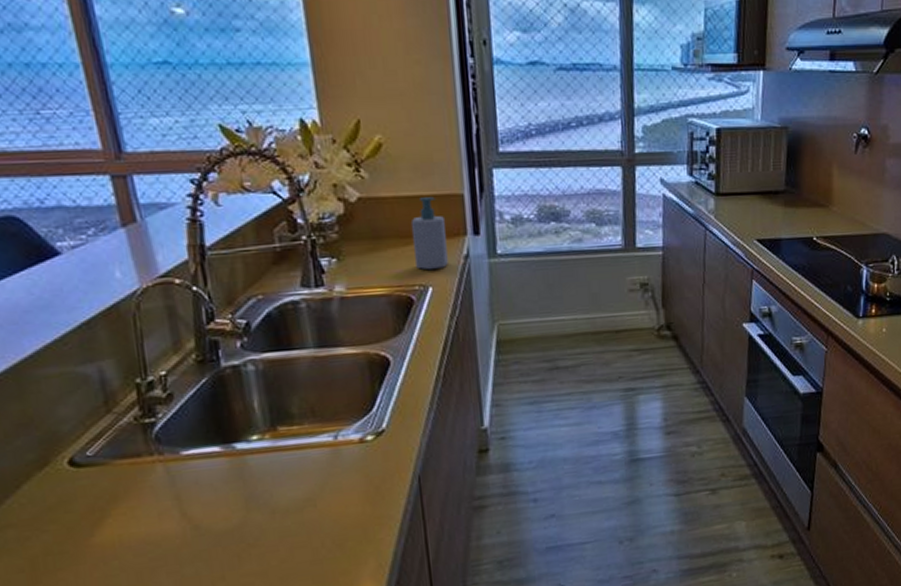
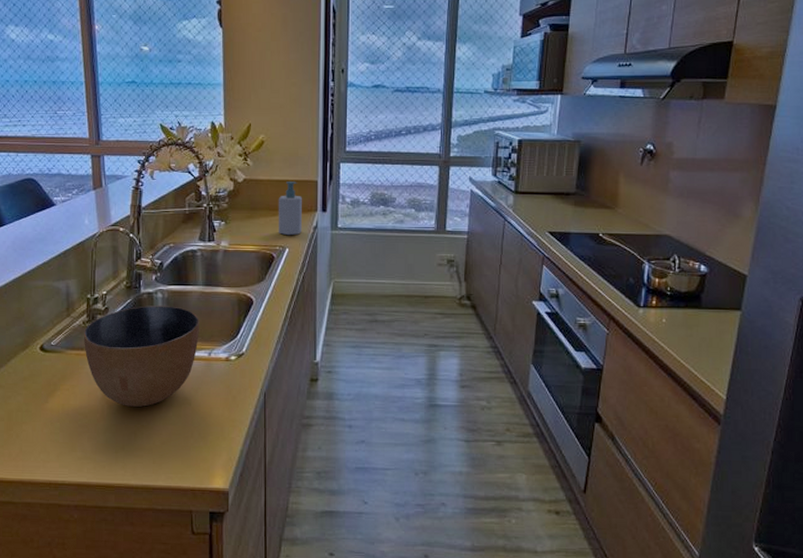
bowl: none [136,380,318,523] -> present [83,305,199,407]

